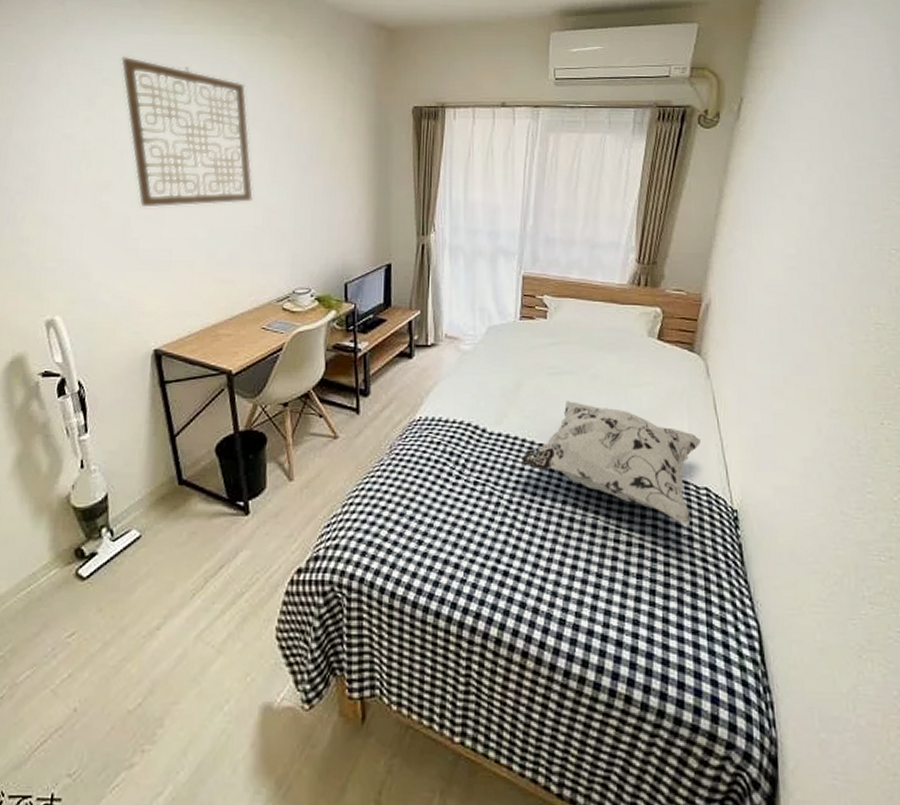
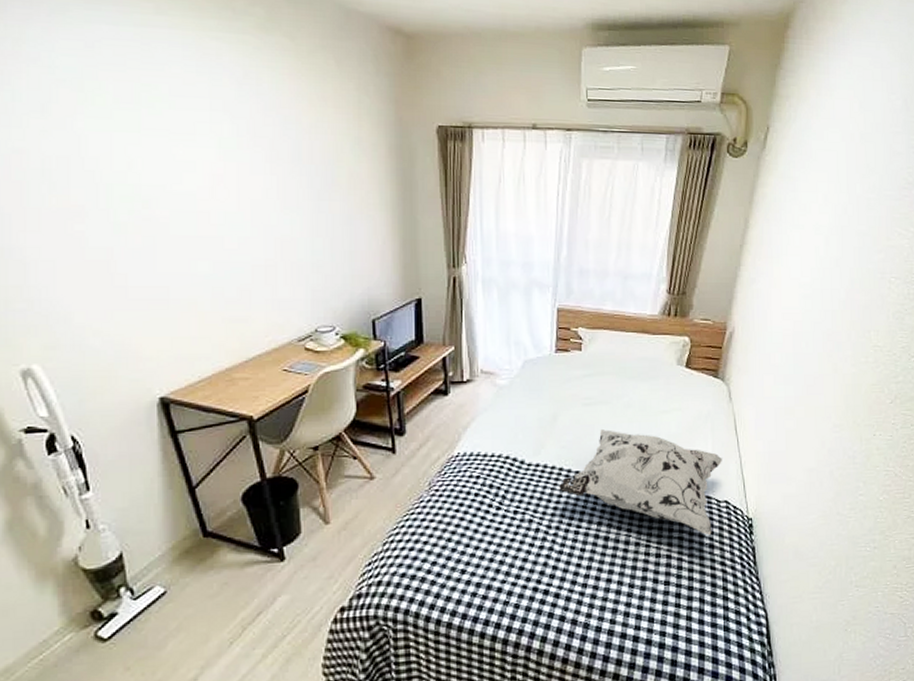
wall art: present [121,56,253,207] -> none [79,51,261,238]

